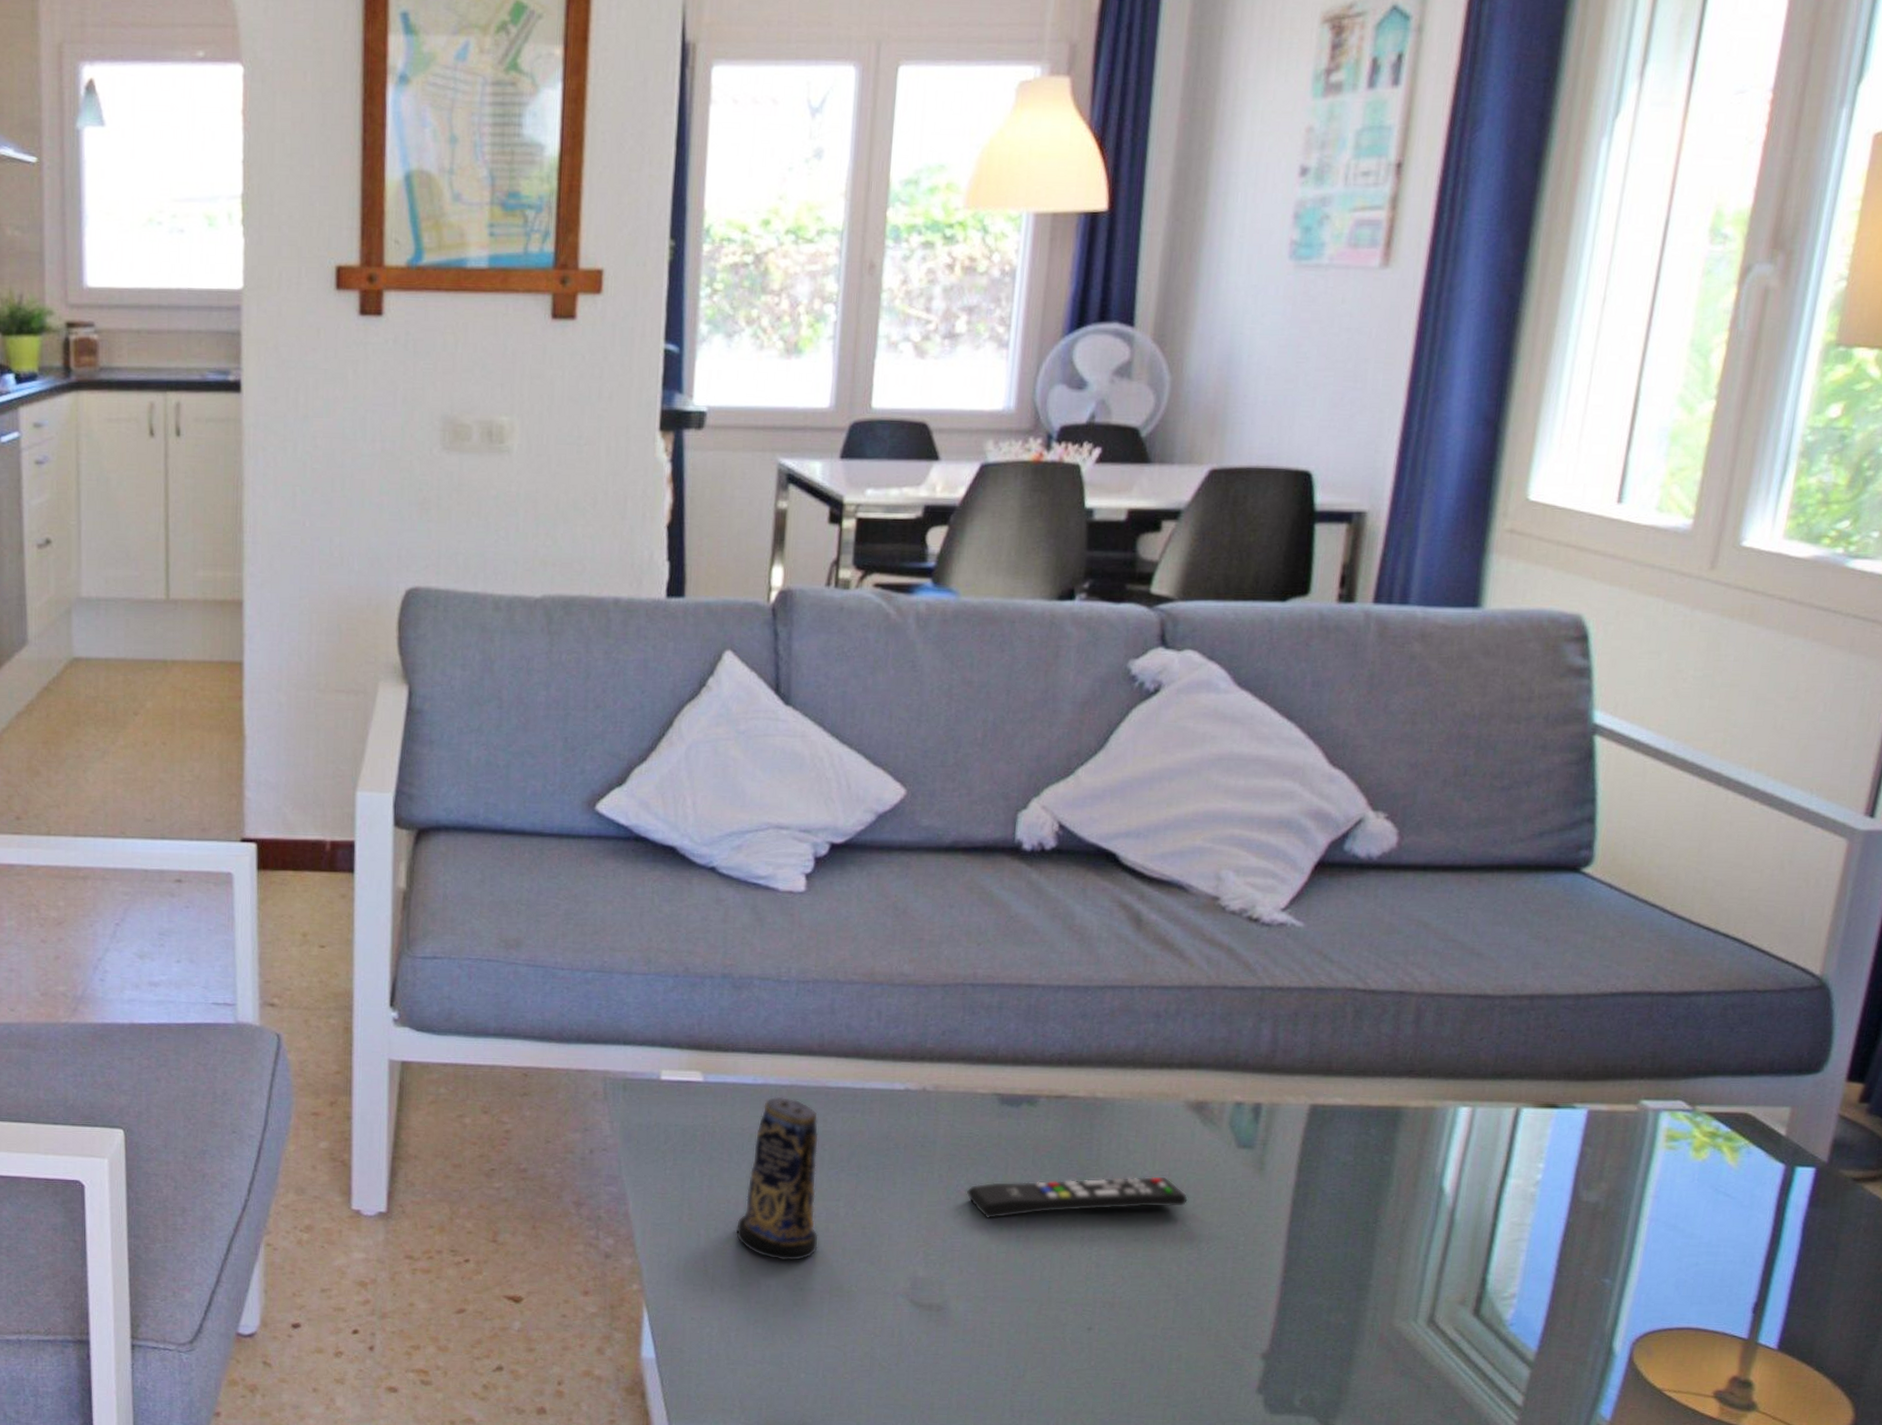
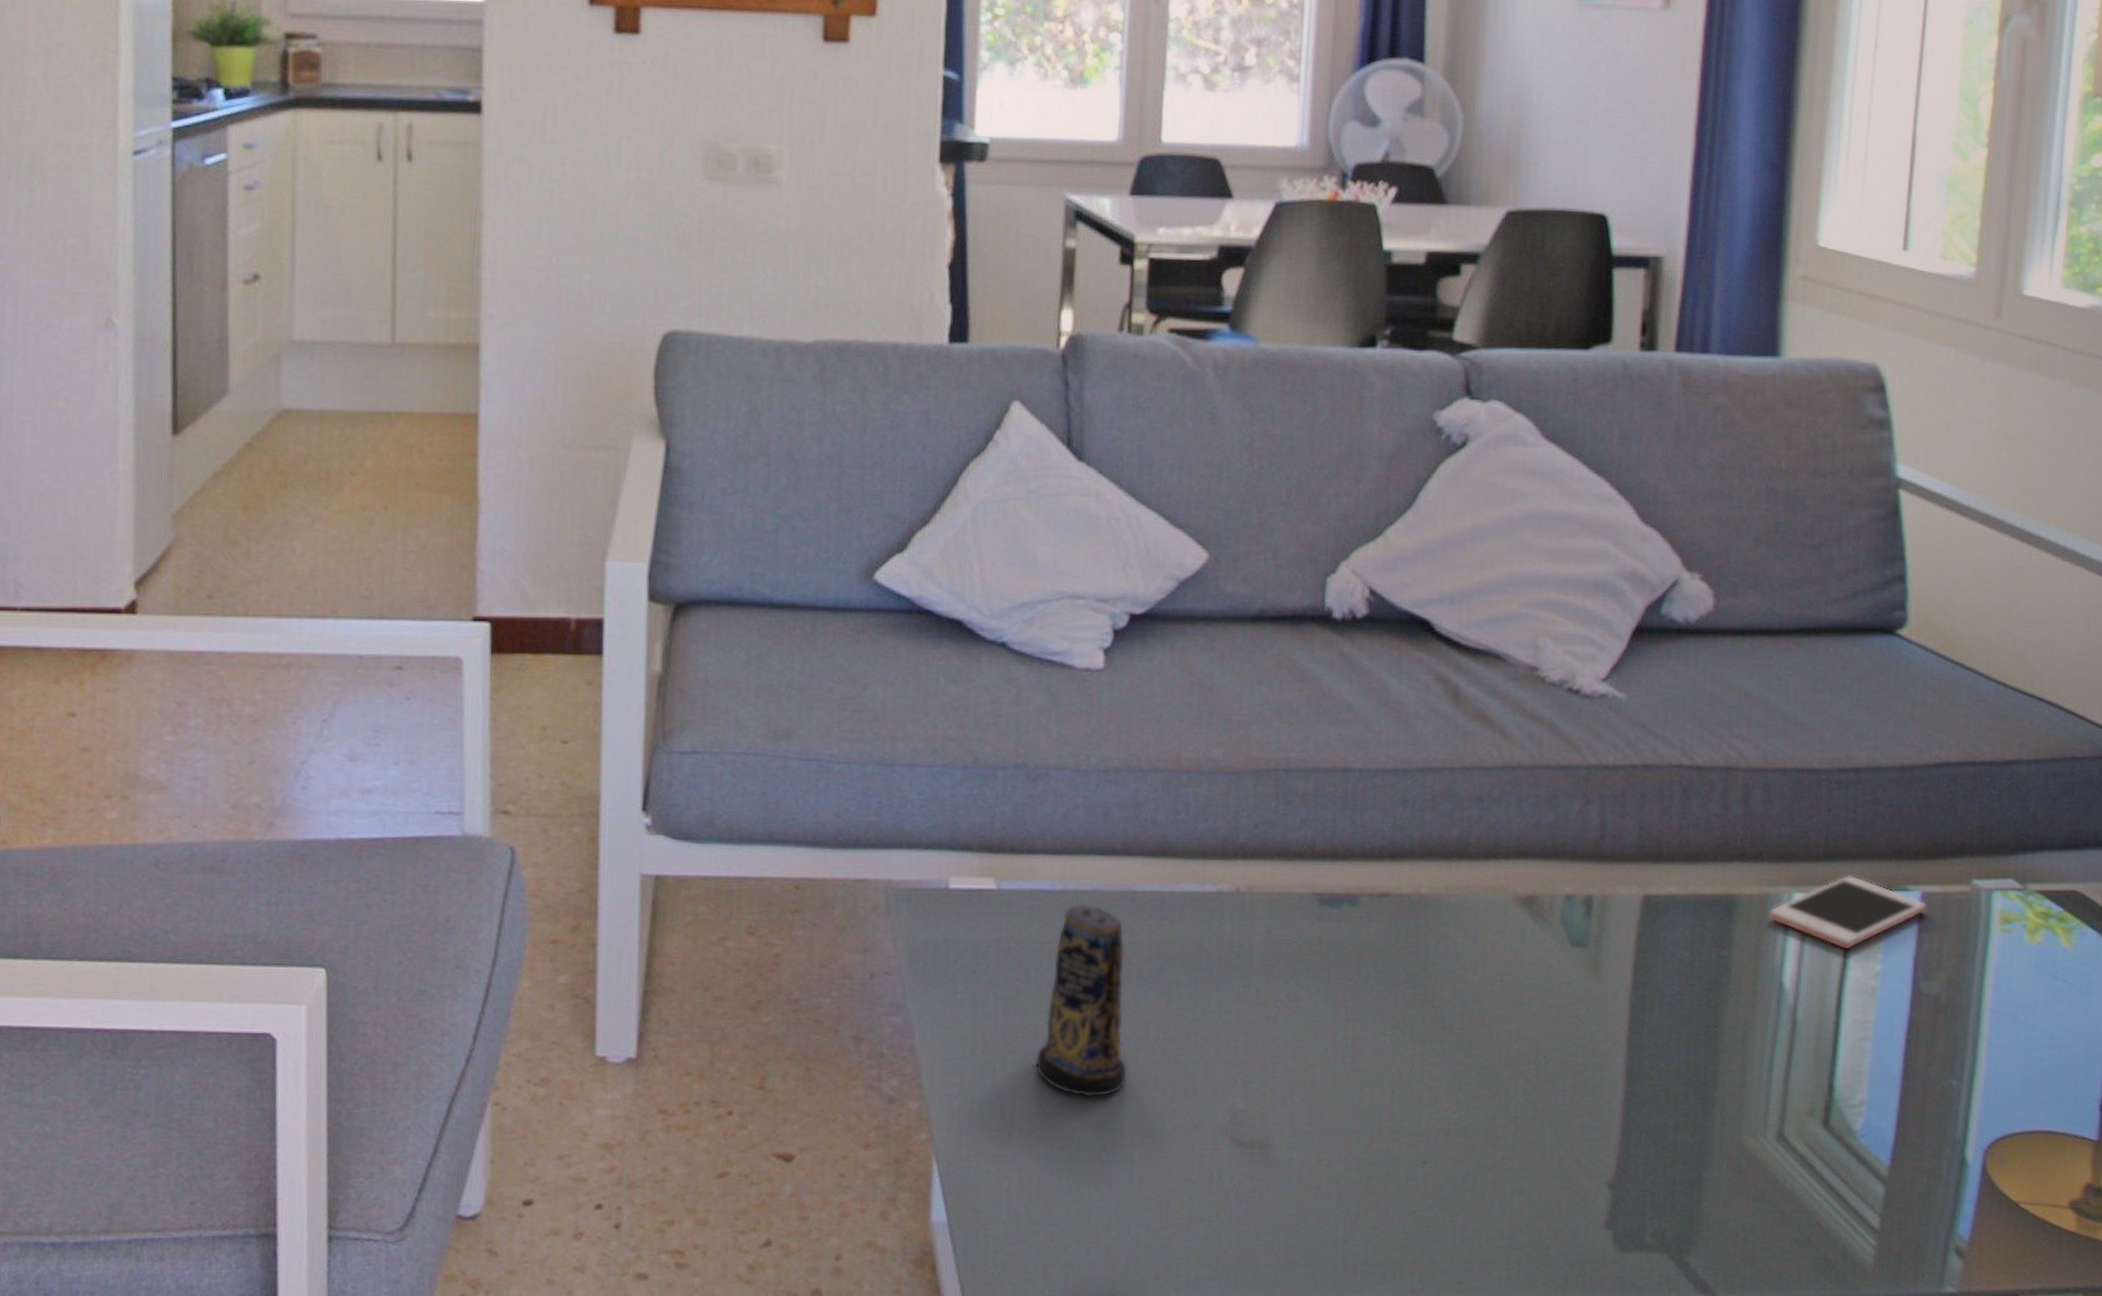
remote control: present [966,1176,1188,1219] -> none [1286,982,1522,1039]
cell phone: none [1433,1092,1593,1159] -> present [1768,875,1927,950]

